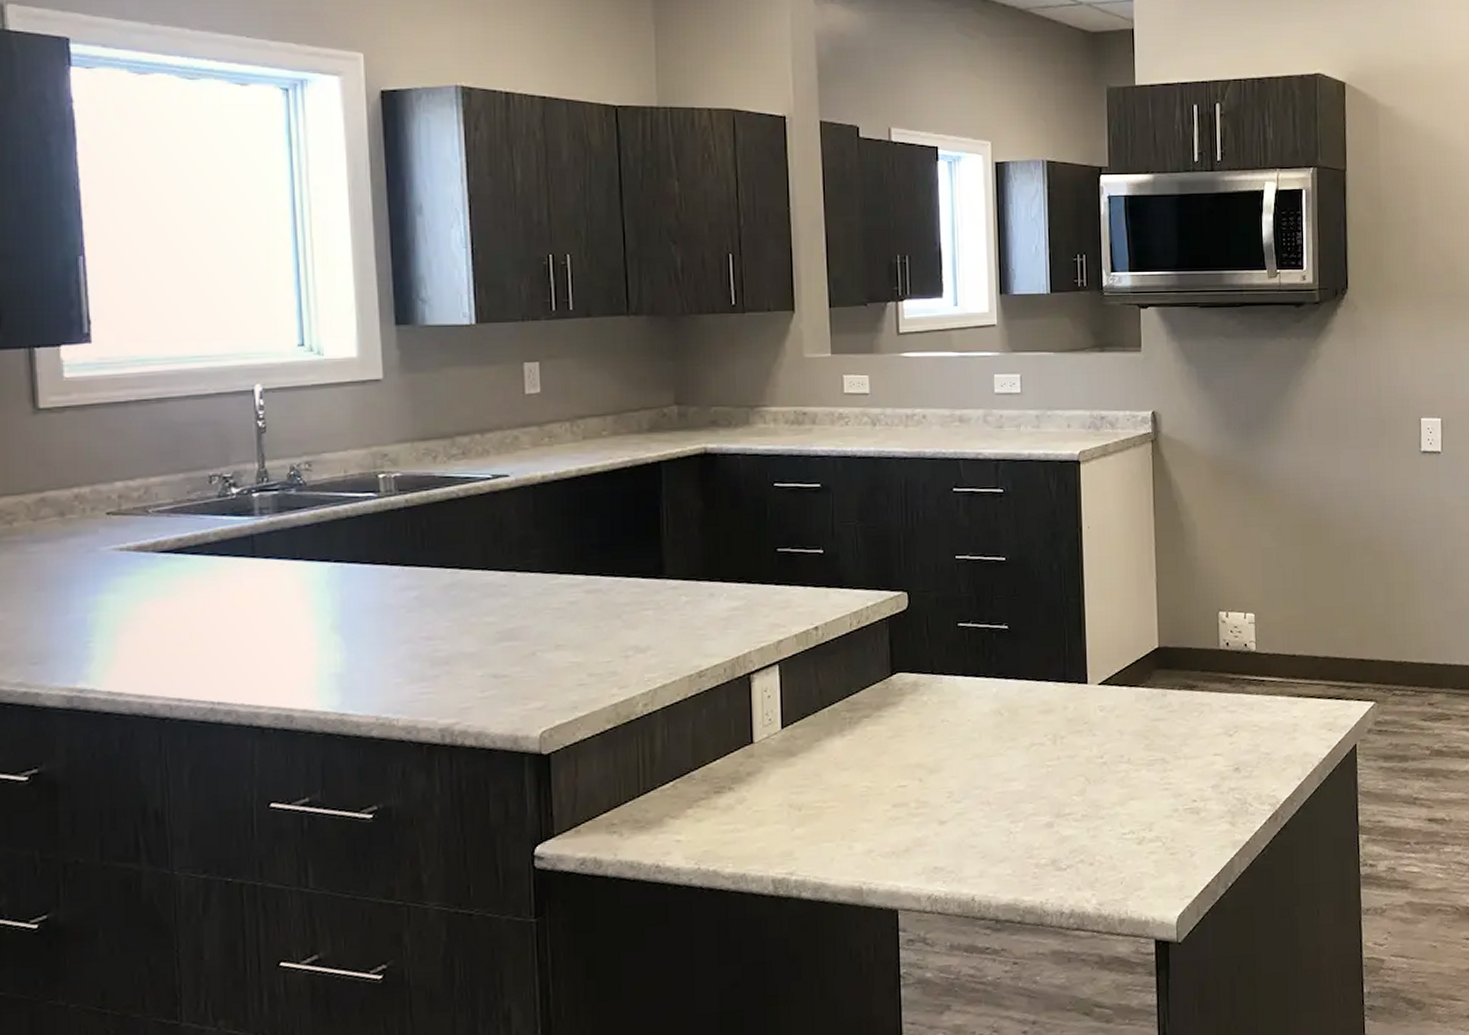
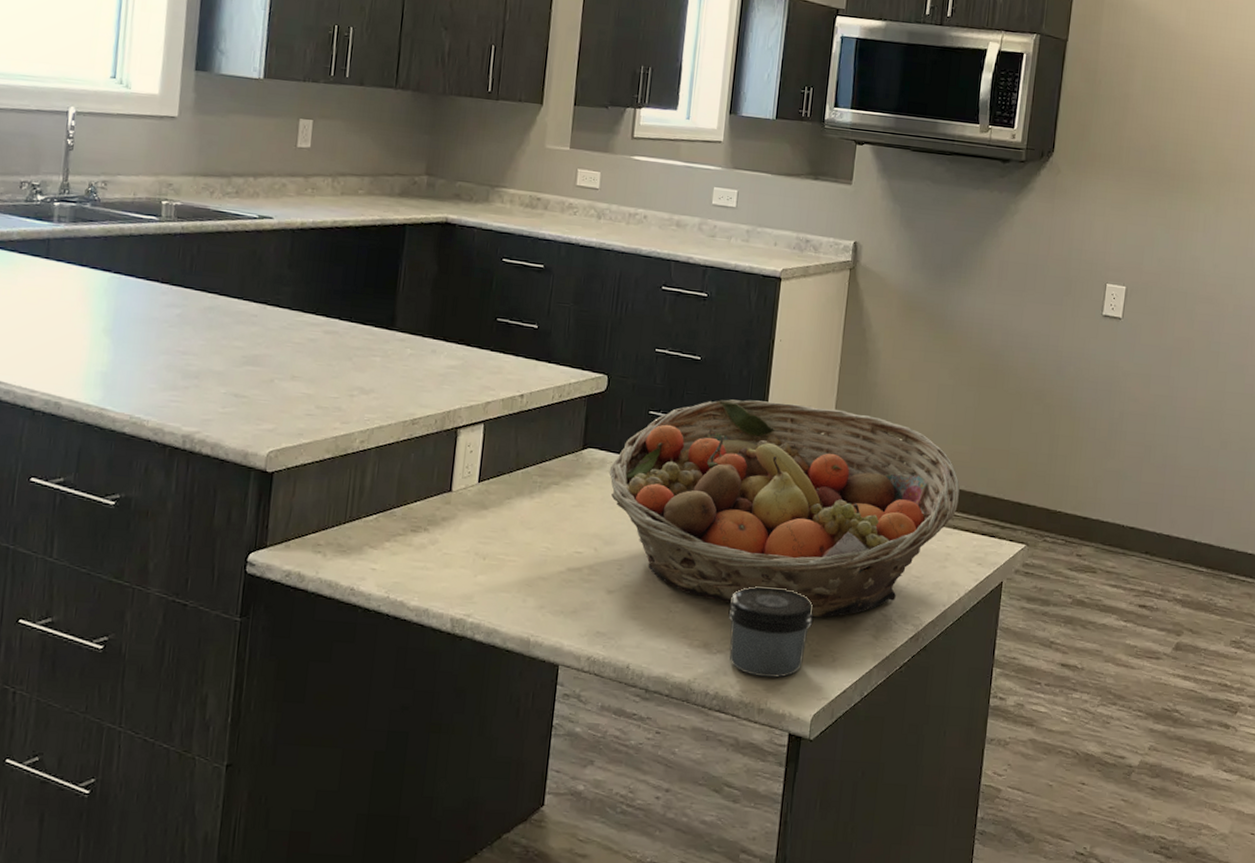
fruit basket: none [923,590,1299,814] -> present [609,399,960,617]
jar: none [1073,787,1165,886] -> present [728,585,813,678]

